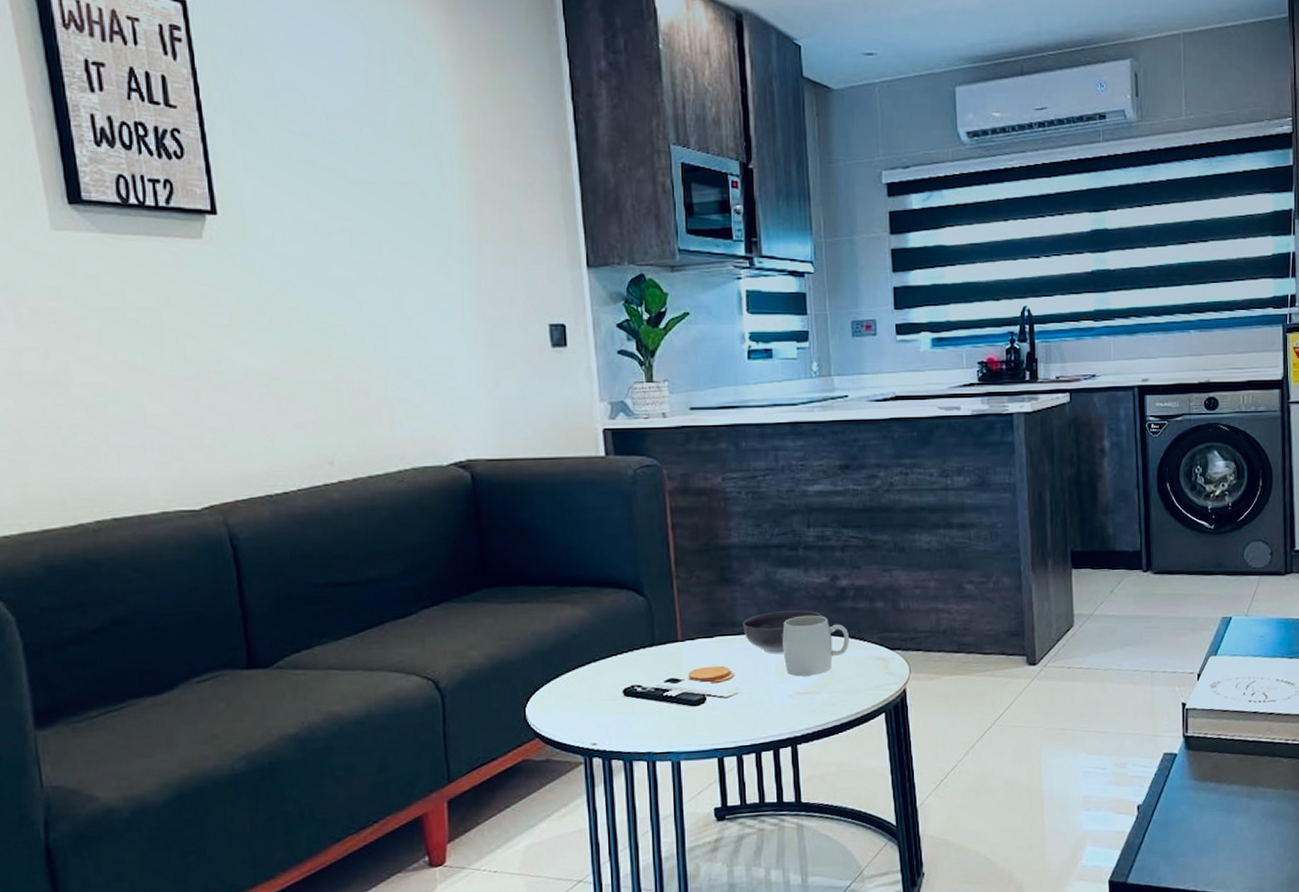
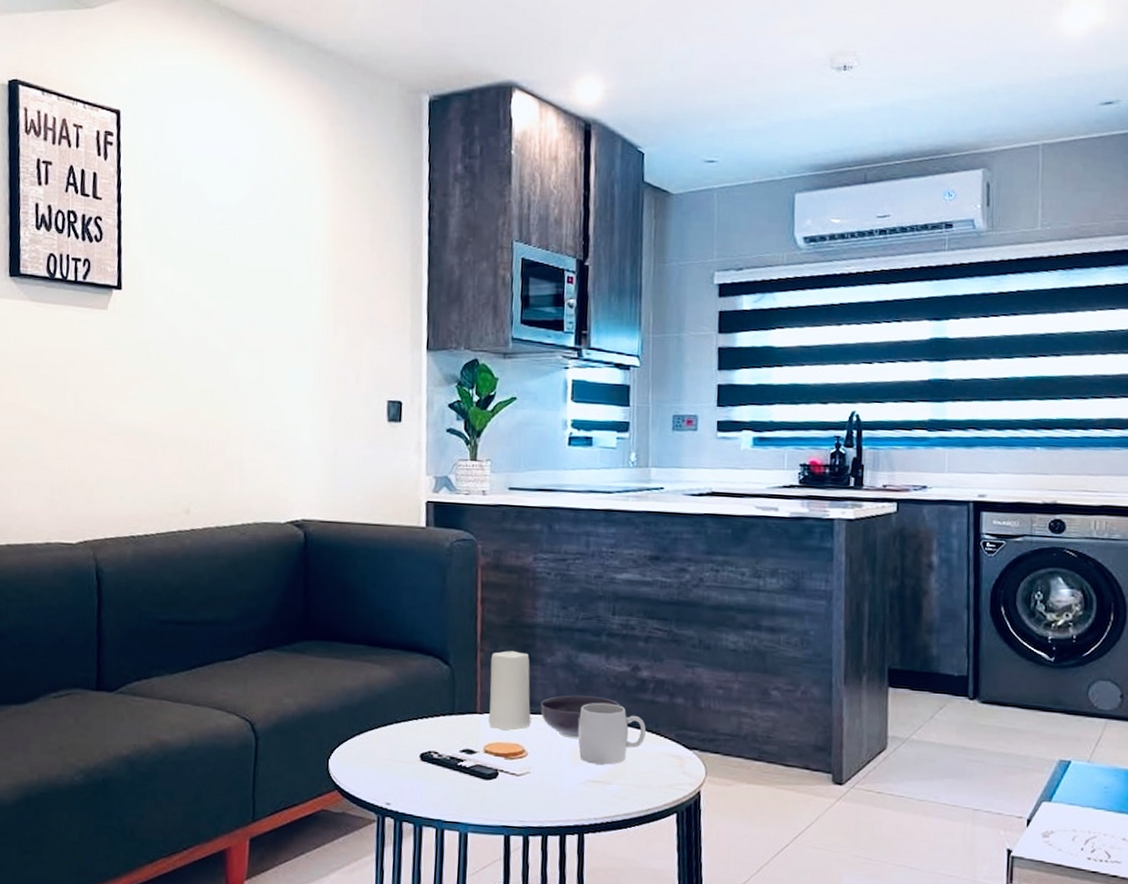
candle: none [688,574,735,655] -> present [489,650,531,731]

